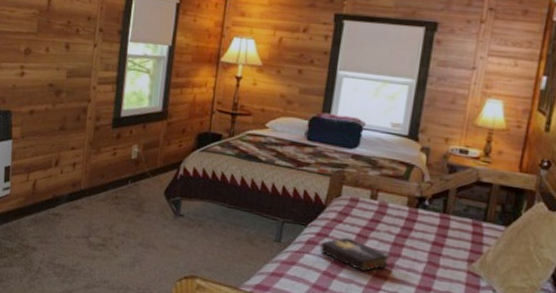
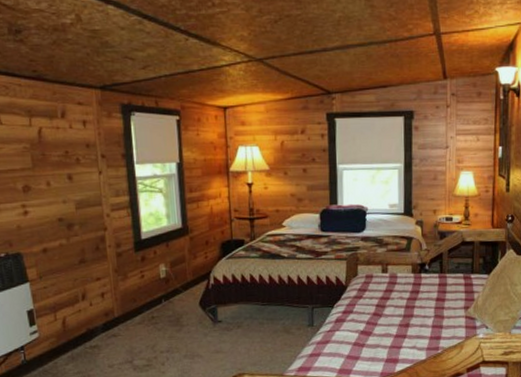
hardback book: present [320,237,391,272] -> none [348,309,406,336]

